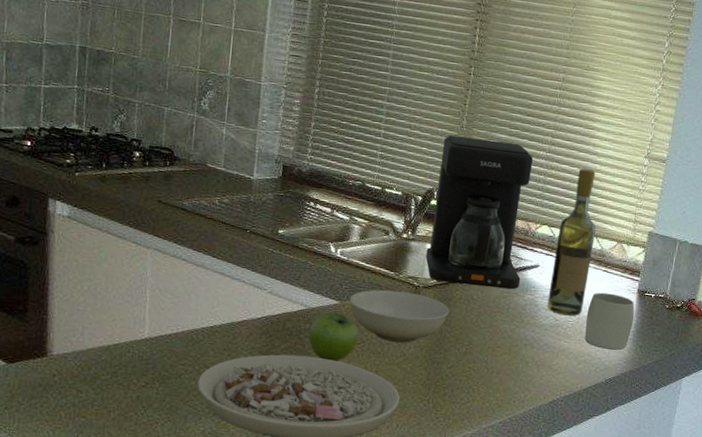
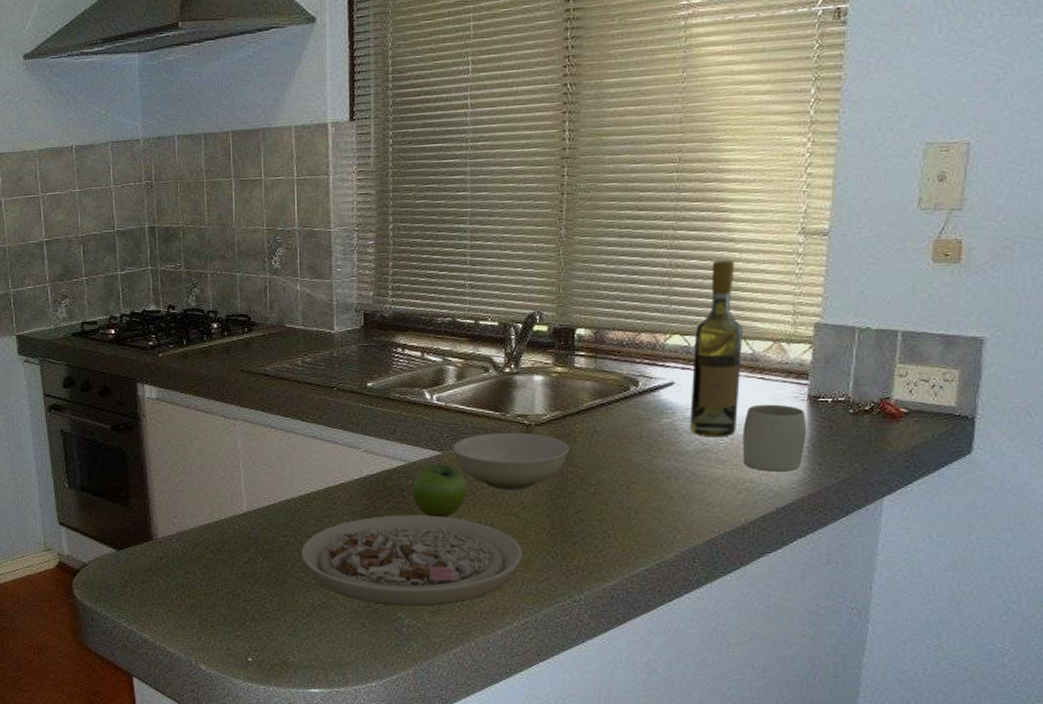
coffee maker: present [425,135,534,290] -> none [534,245,653,416]

